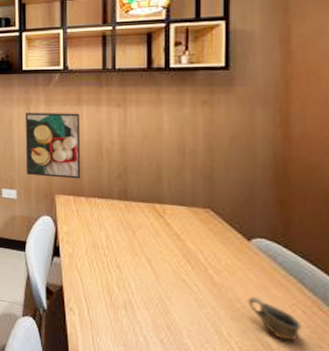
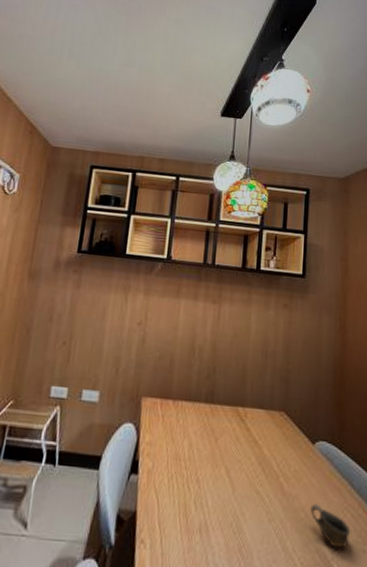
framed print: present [25,112,81,179] -> none [114,301,178,379]

